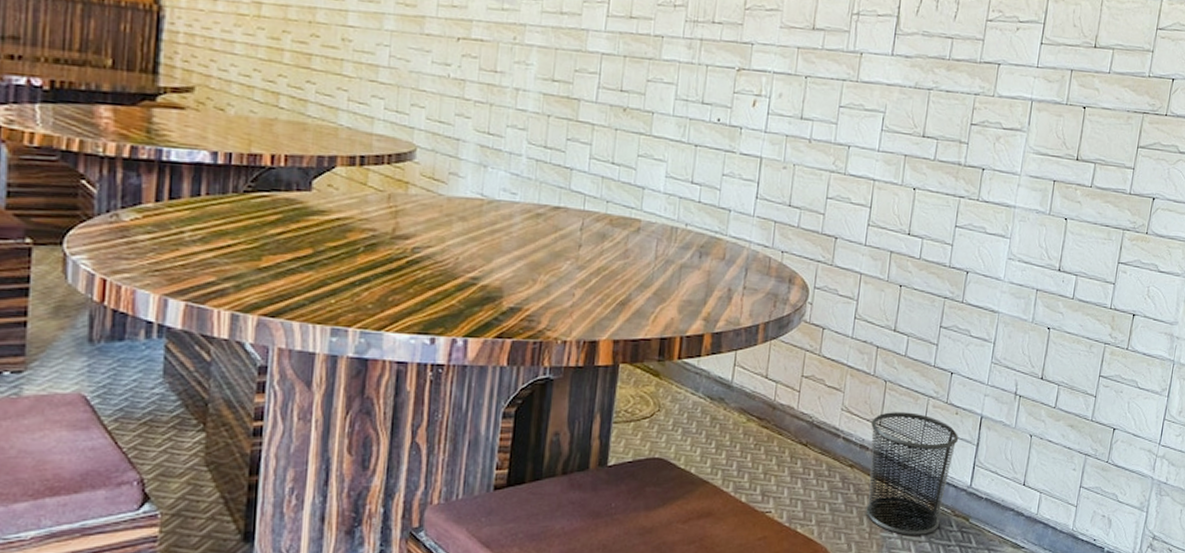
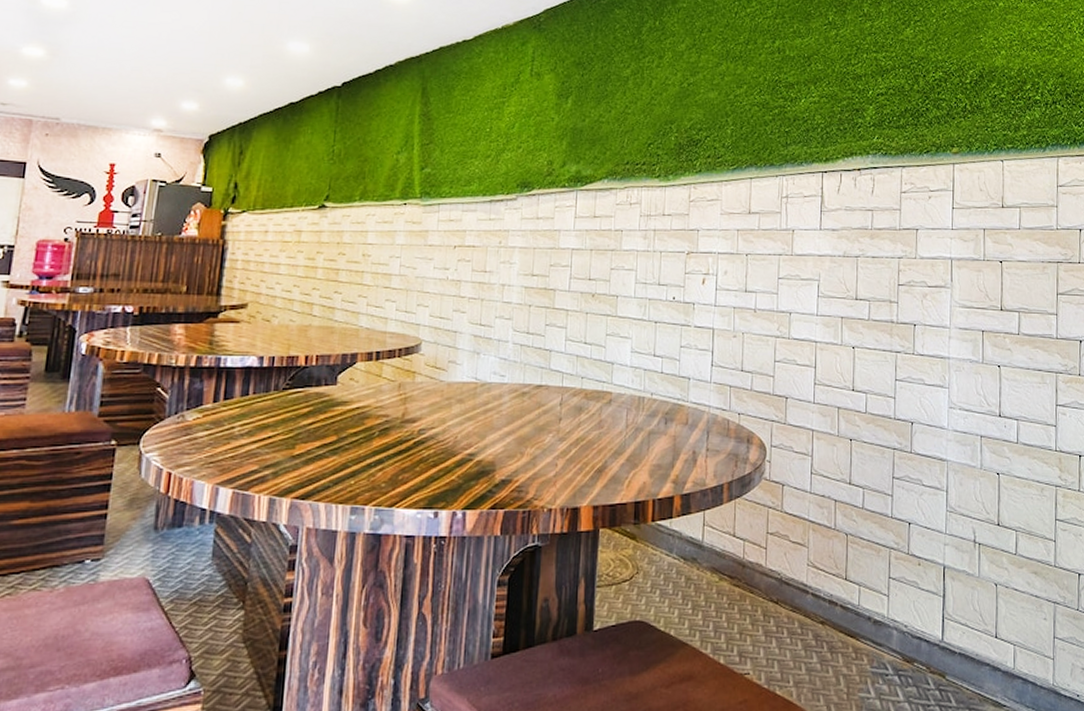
waste bin: present [866,412,959,535] -> none [837,565,925,695]

